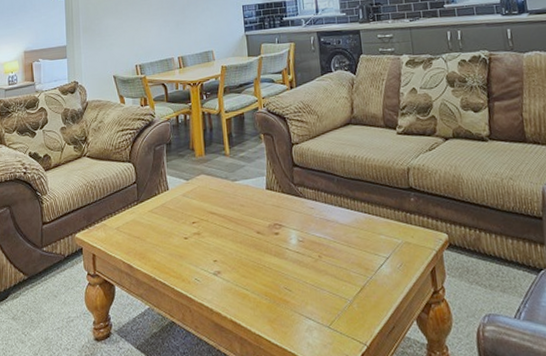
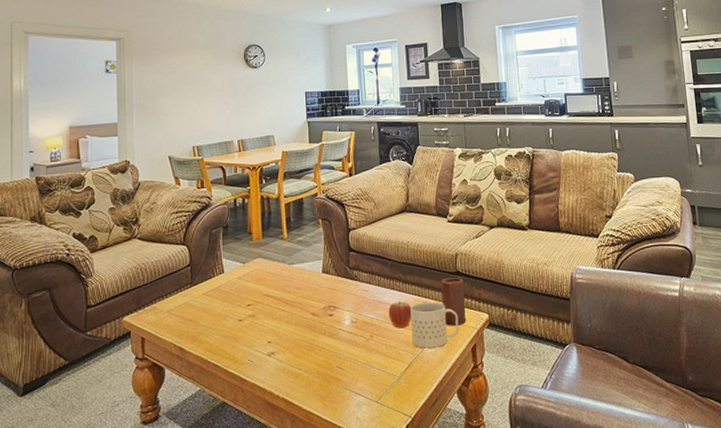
fruit: none [337,219,362,249] -> present [388,301,412,329]
mug: none [359,220,415,271] -> present [409,302,459,348]
candle: none [392,193,423,247] -> present [441,277,466,326]

